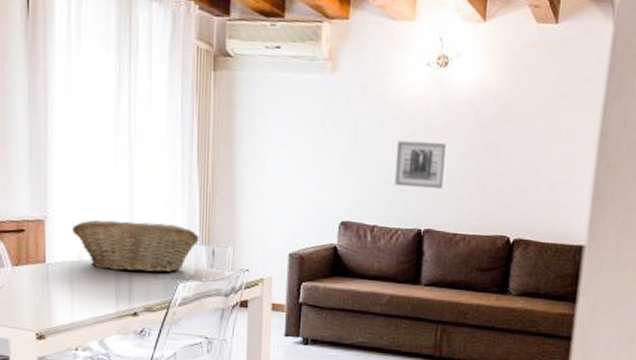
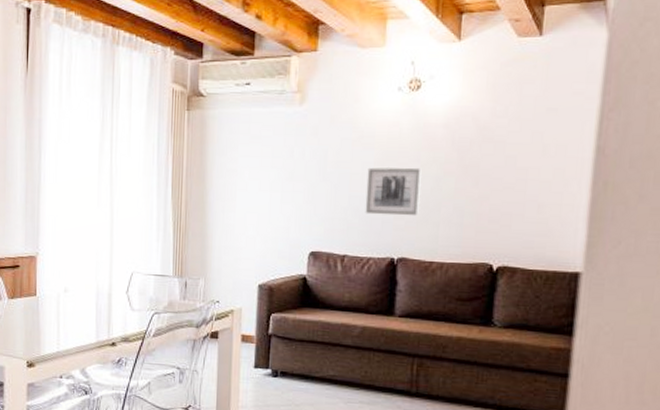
fruit basket: present [72,220,199,273] -> none [60,255,173,304]

